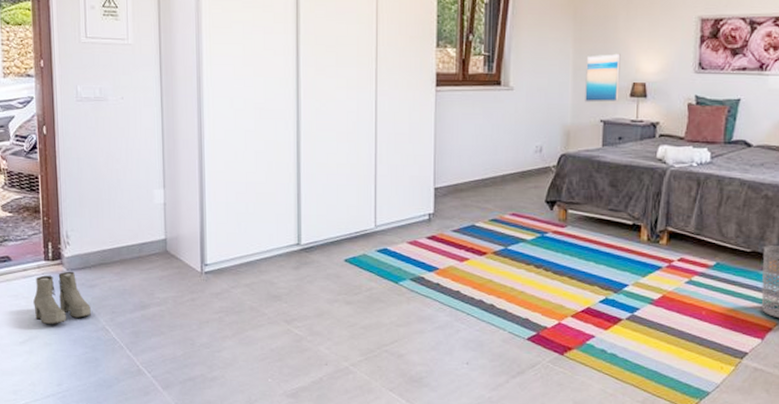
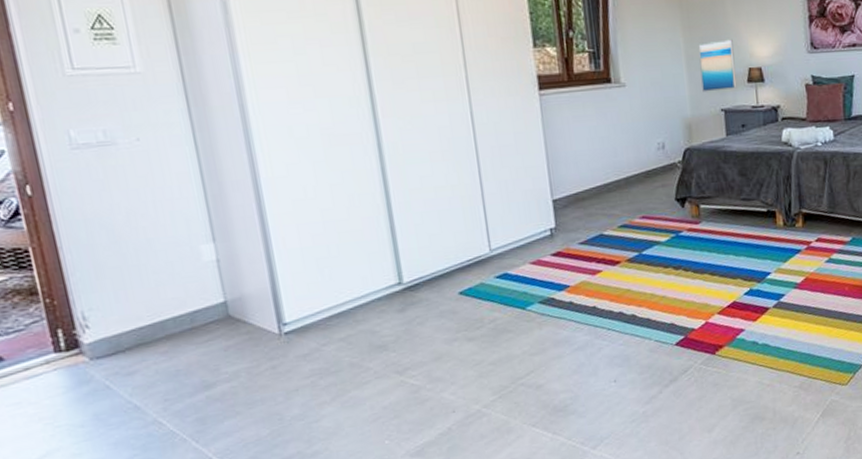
boots: present [33,271,92,325] -> none [45,359,136,432]

